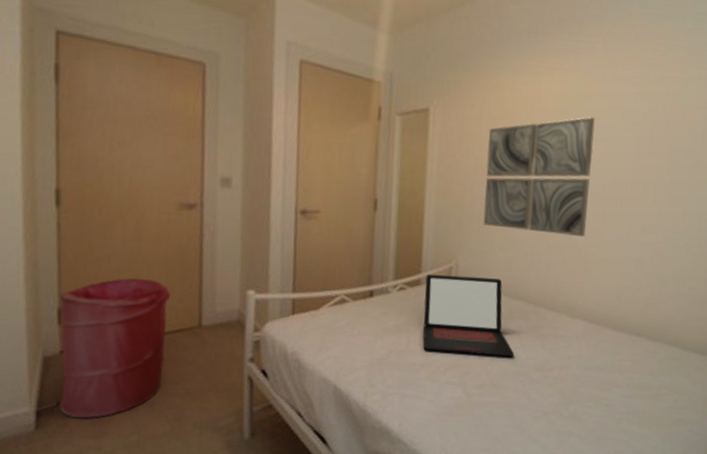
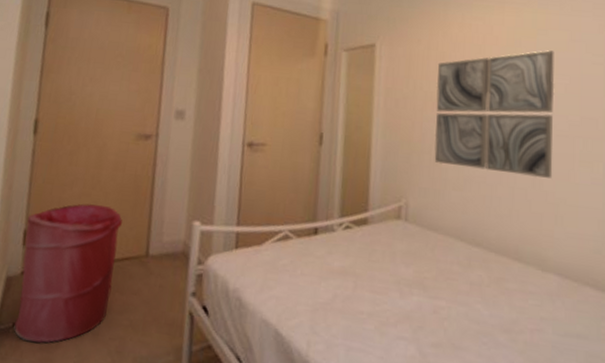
laptop: present [422,273,515,357] -> none [370,212,476,313]

